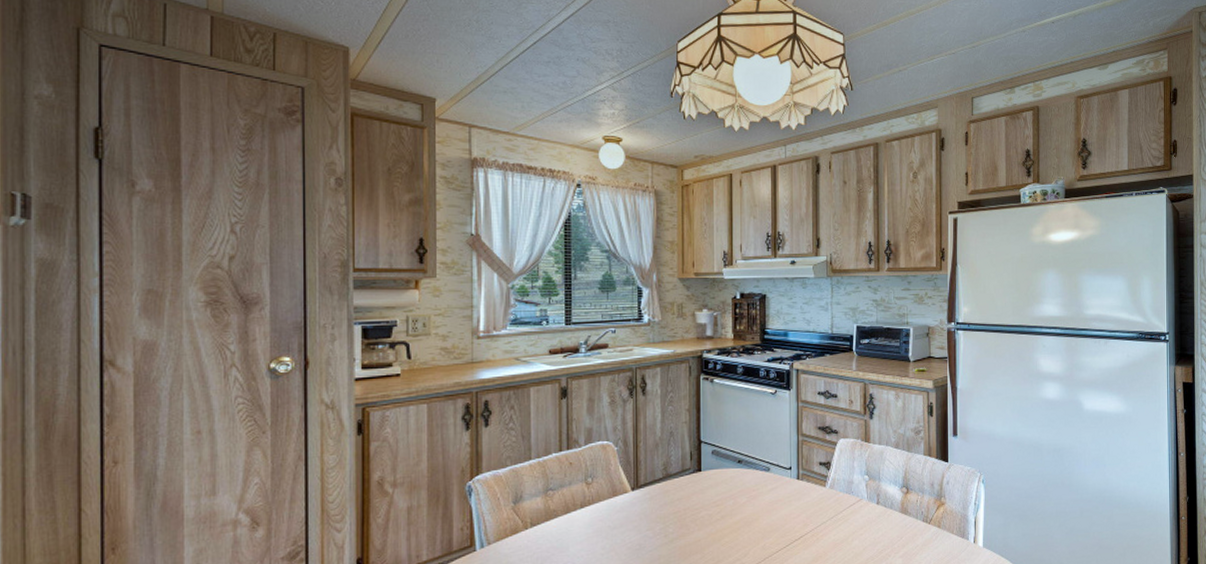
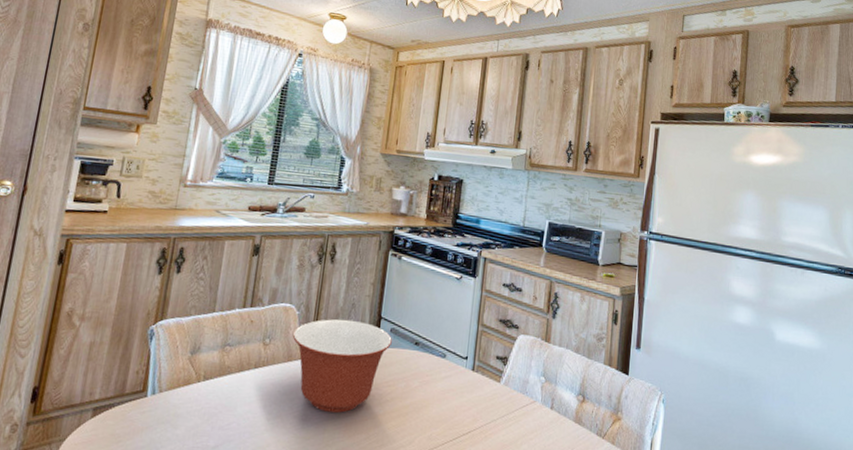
mixing bowl: none [614,448,715,539] -> present [292,319,392,413]

